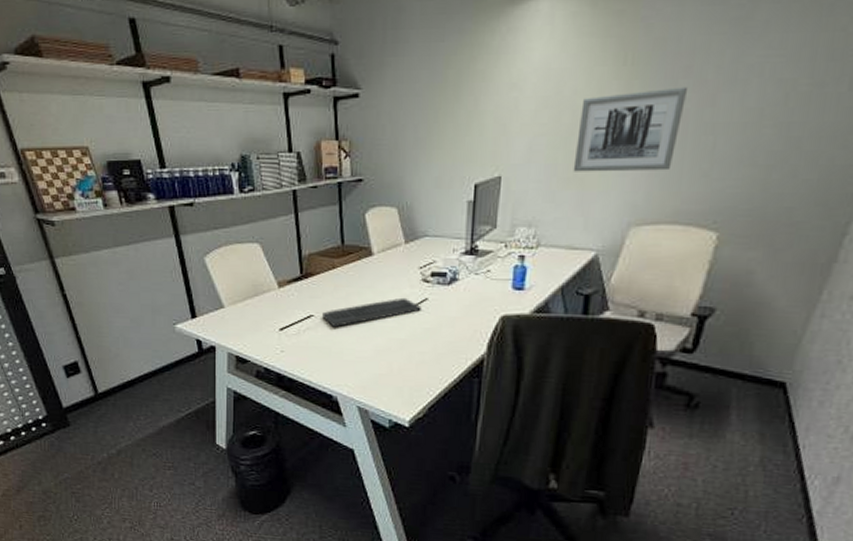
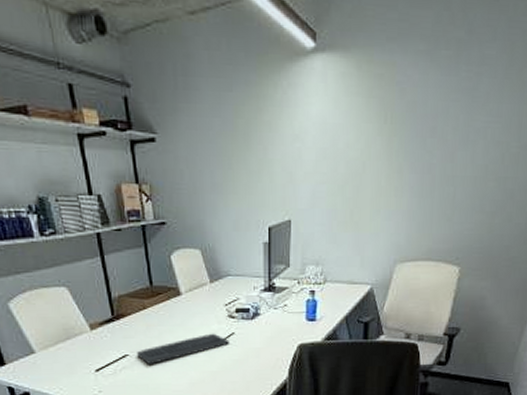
wall art: present [573,87,689,172] -> none [349,144,434,217]

